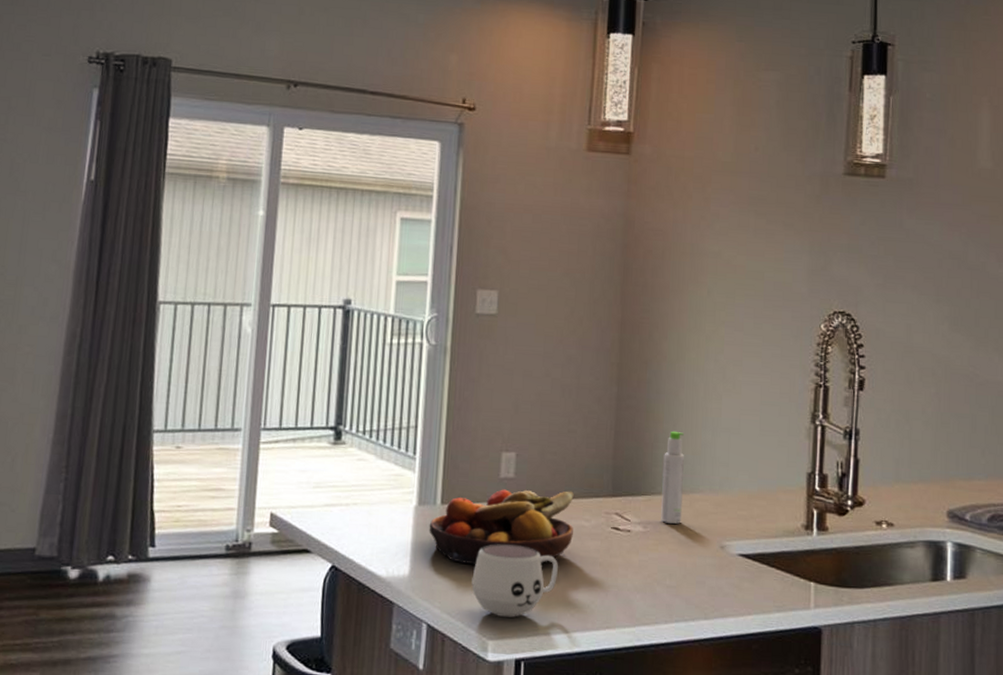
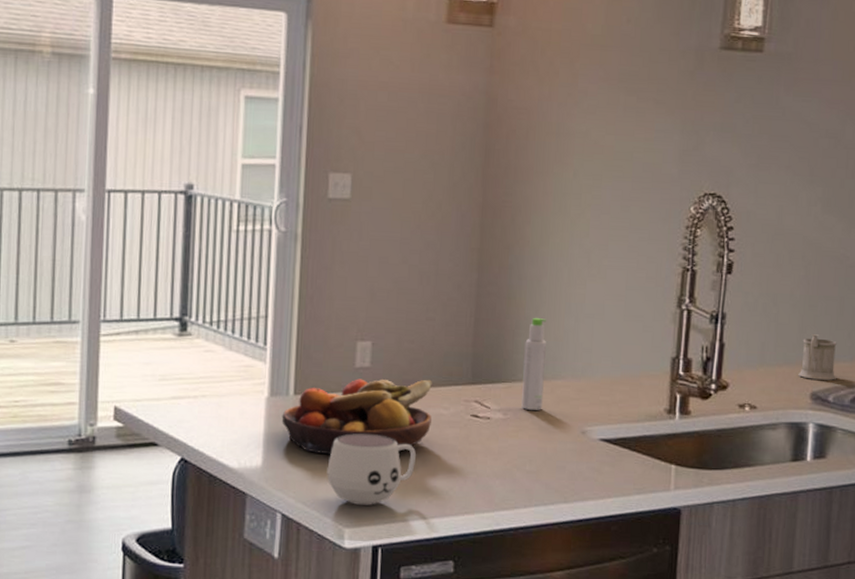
mug: none [934,451,972,499] -> present [798,334,837,380]

